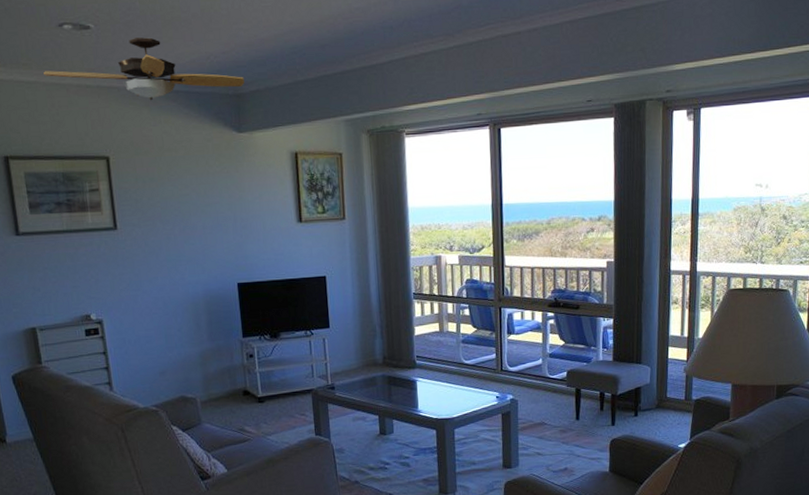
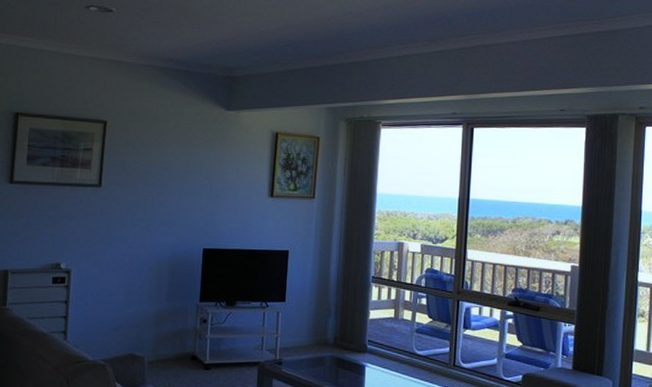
ceiling fan: present [43,37,244,101] -> none [65,22,239,76]

